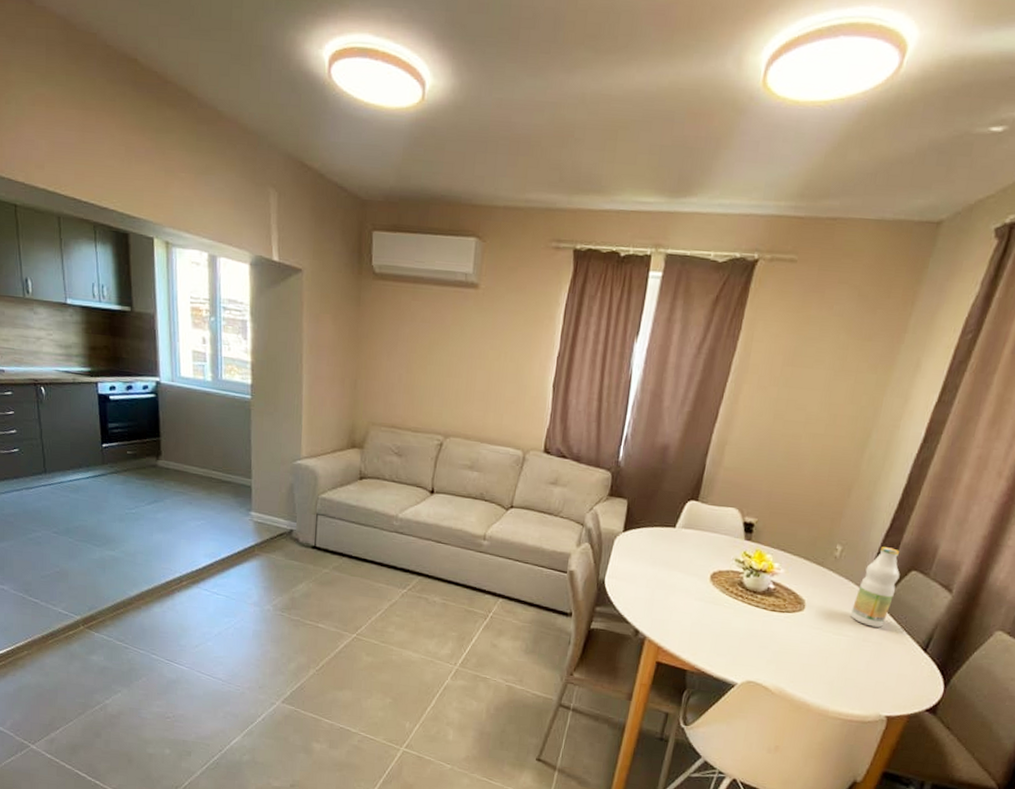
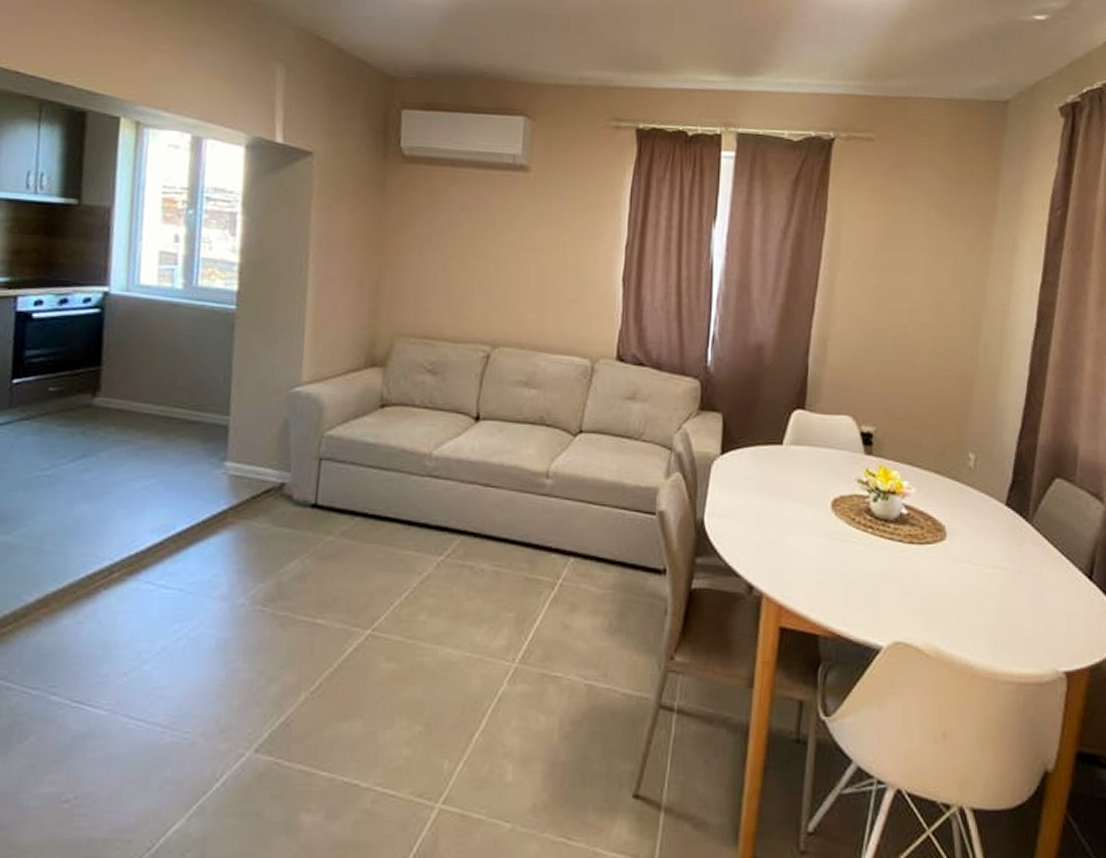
bottle: present [851,547,900,628] -> none [1000,451,1044,553]

